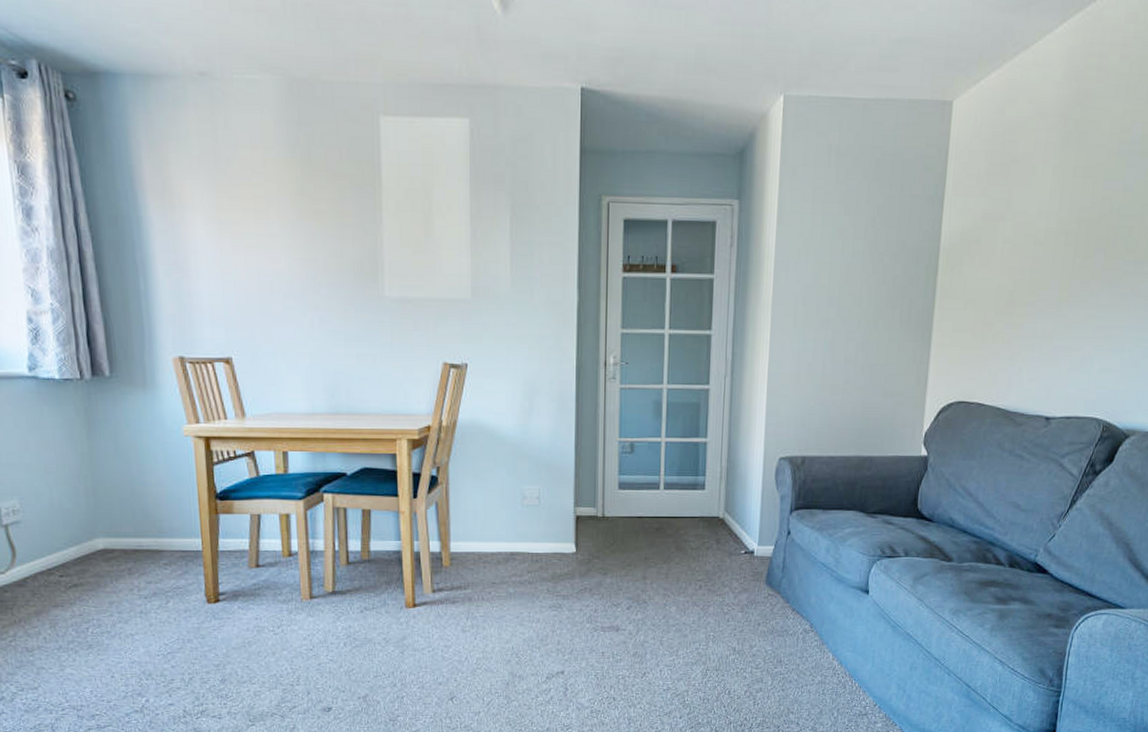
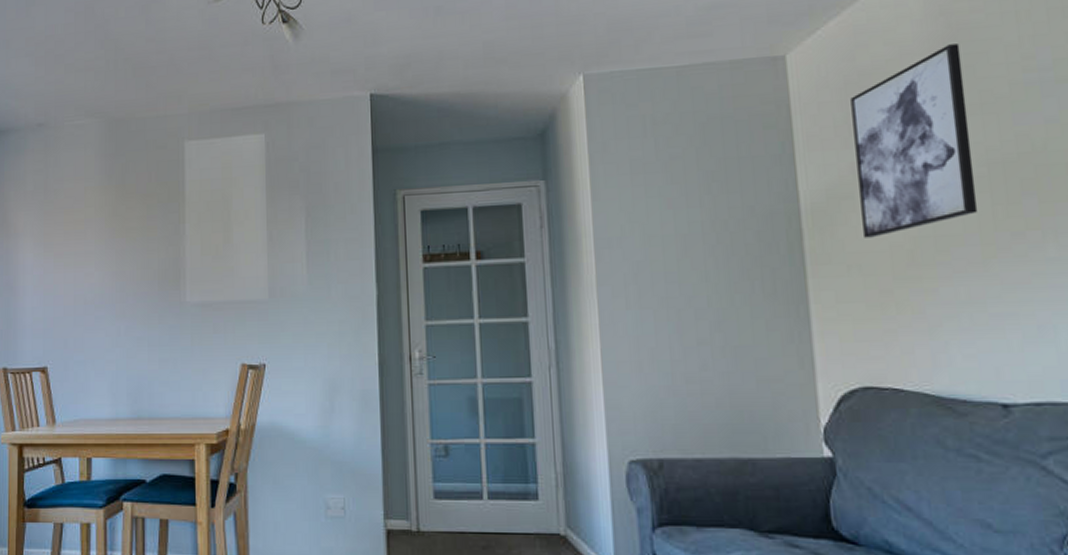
wall art: none [981,109,1082,278] -> present [850,44,978,238]

